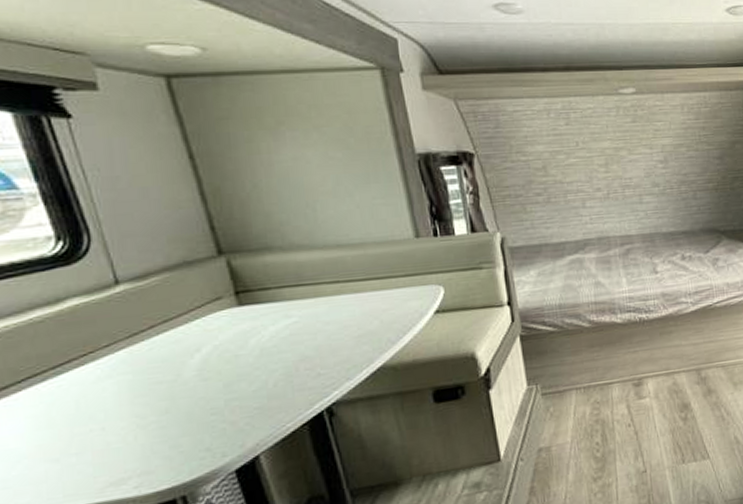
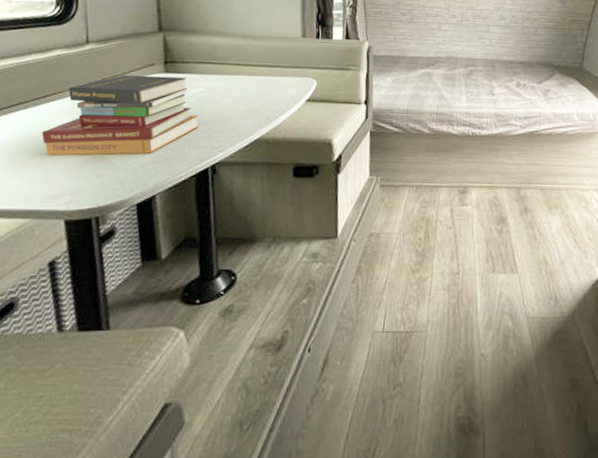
books: none [76,307,301,434] -> present [41,75,200,156]

